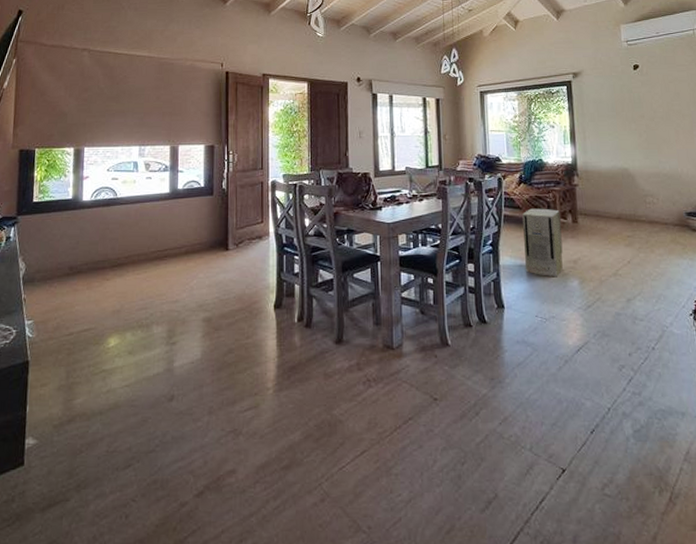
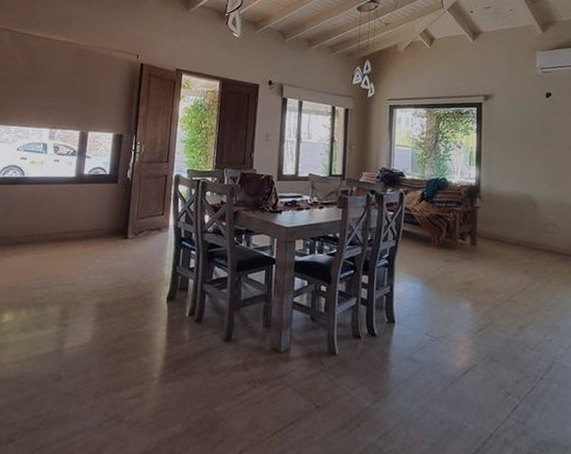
air purifier: present [522,208,563,277] -> none [420,226,459,298]

